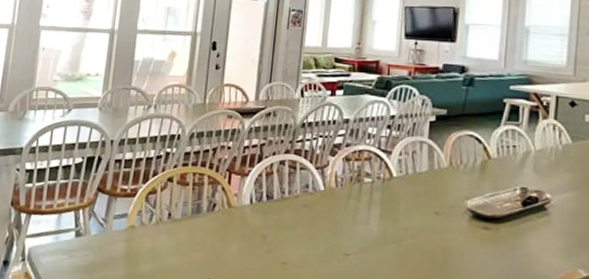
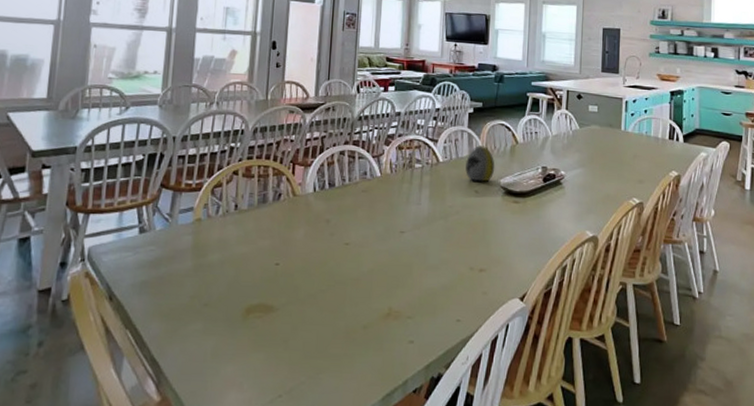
decorative egg: none [424,159,461,203] -> present [465,145,495,182]

